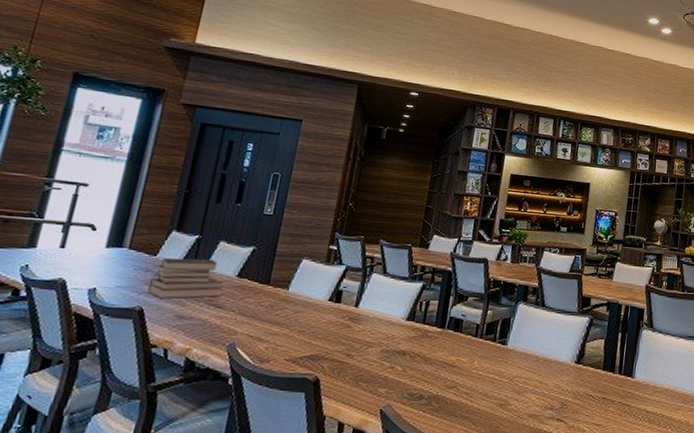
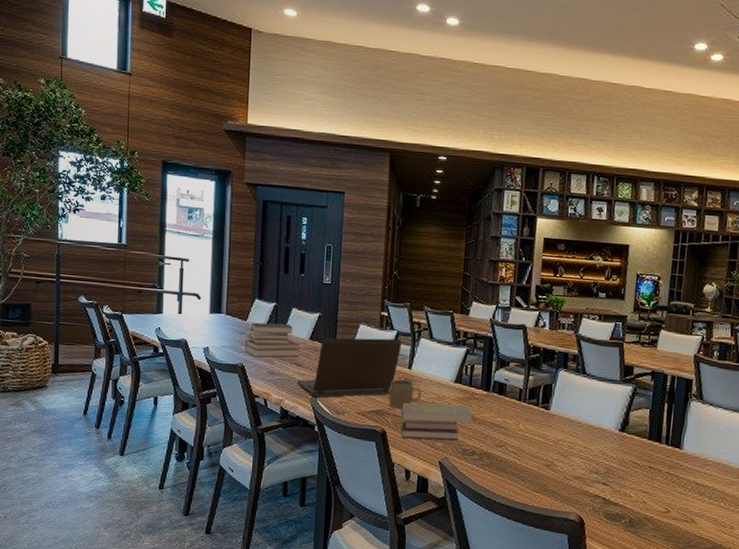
laptop computer: none [212,274,351,345] -> present [296,337,402,399]
mug: none [326,319,368,352] -> present [388,379,422,409]
books: none [338,344,423,386] -> present [400,402,472,441]

